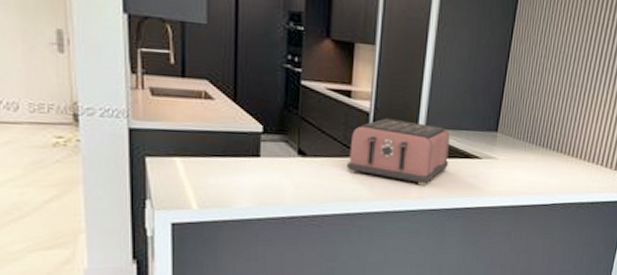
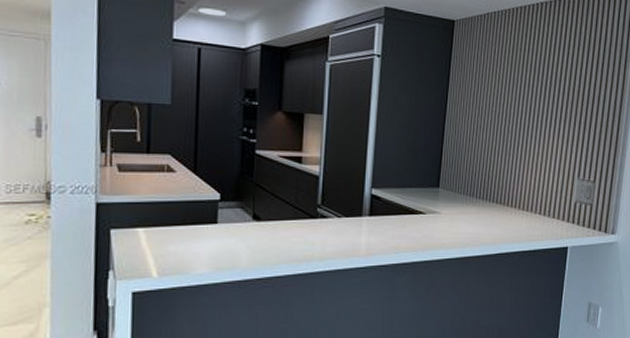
toaster: present [347,118,450,186] -> none [299,180,395,243]

